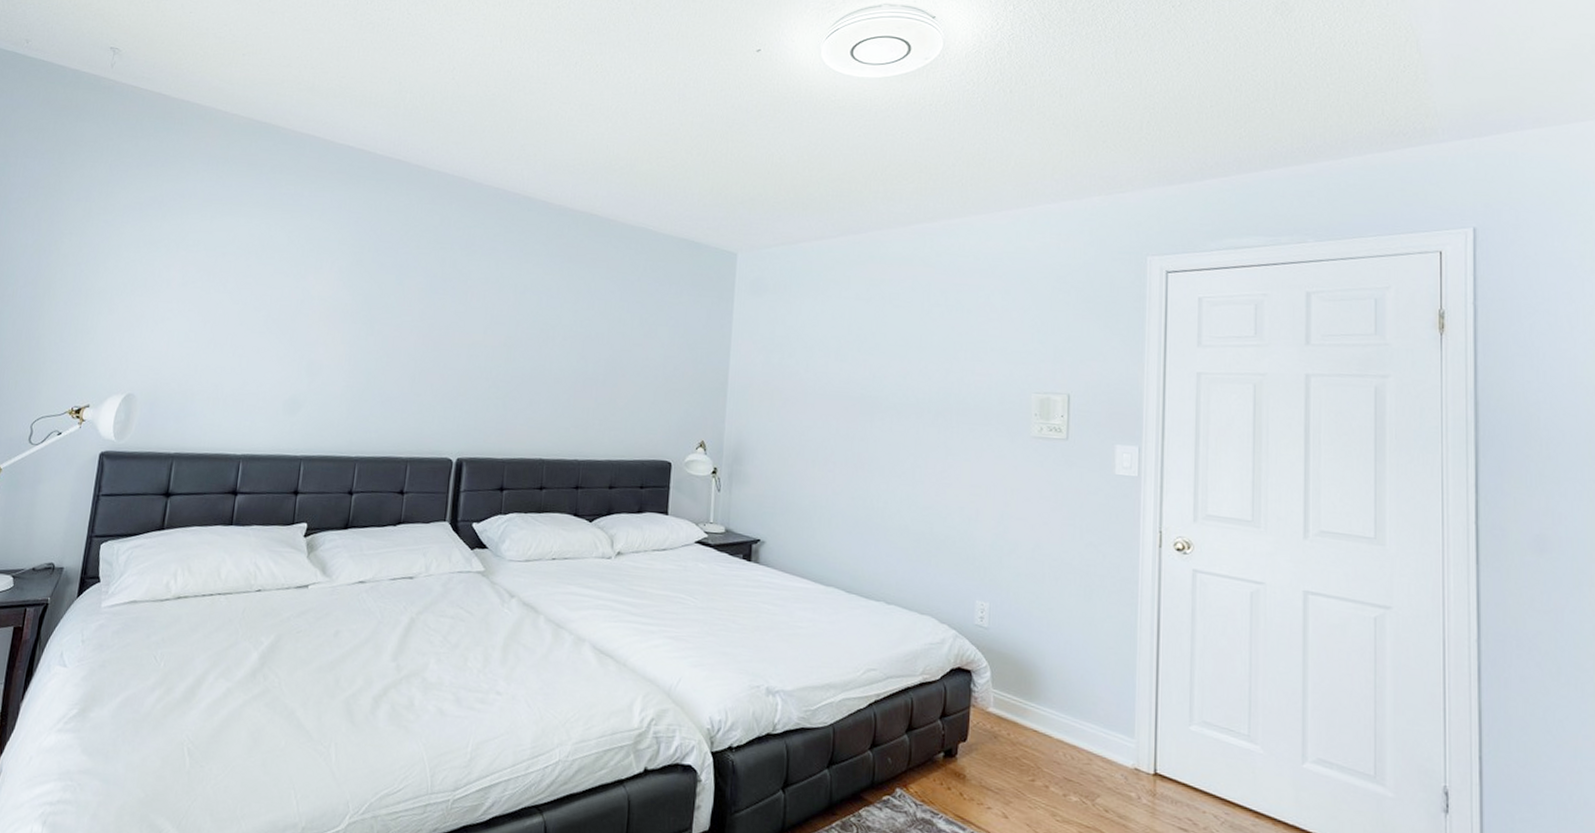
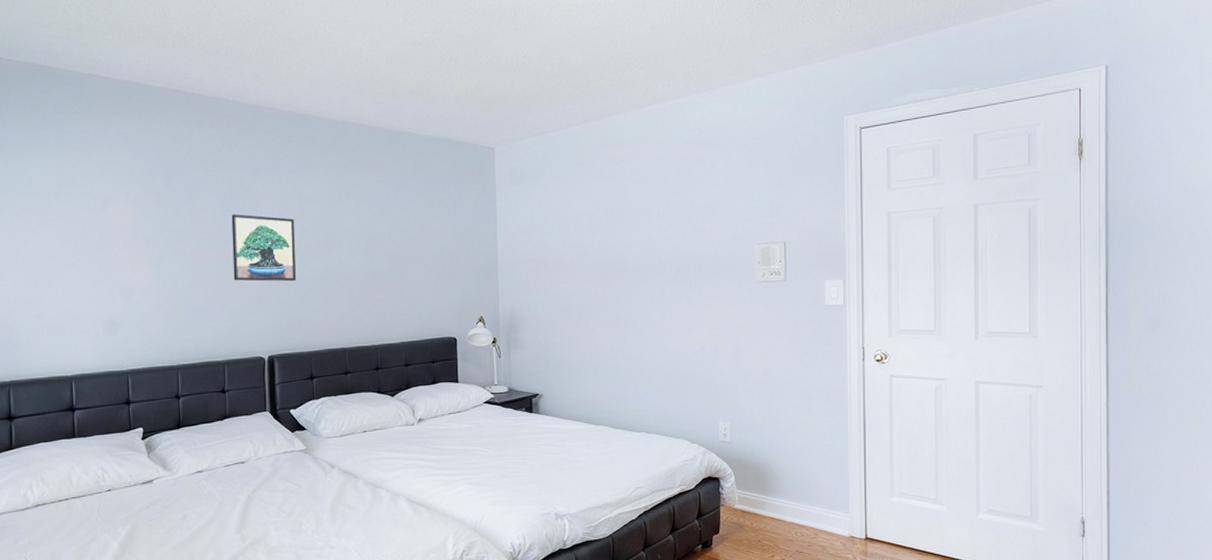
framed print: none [431,297,506,378] -> present [231,214,296,282]

